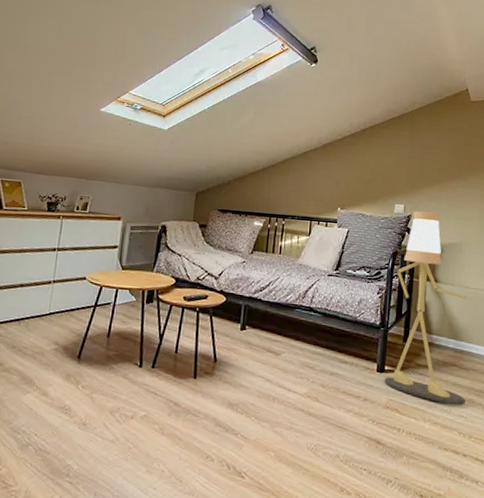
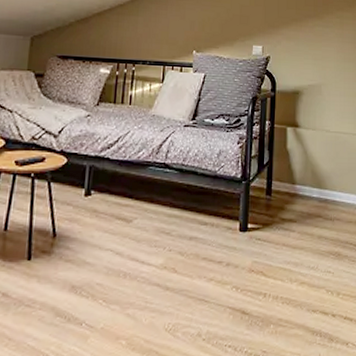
floor lamp: present [384,211,468,406] -> none [248,52,332,261]

